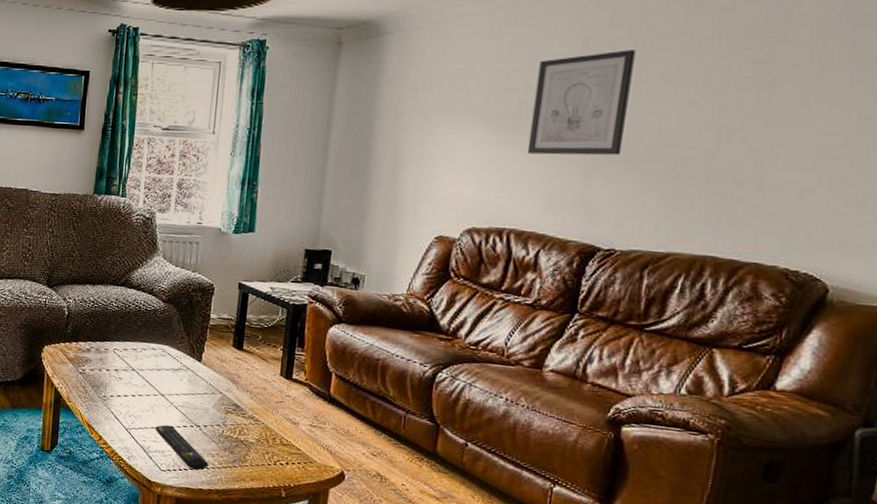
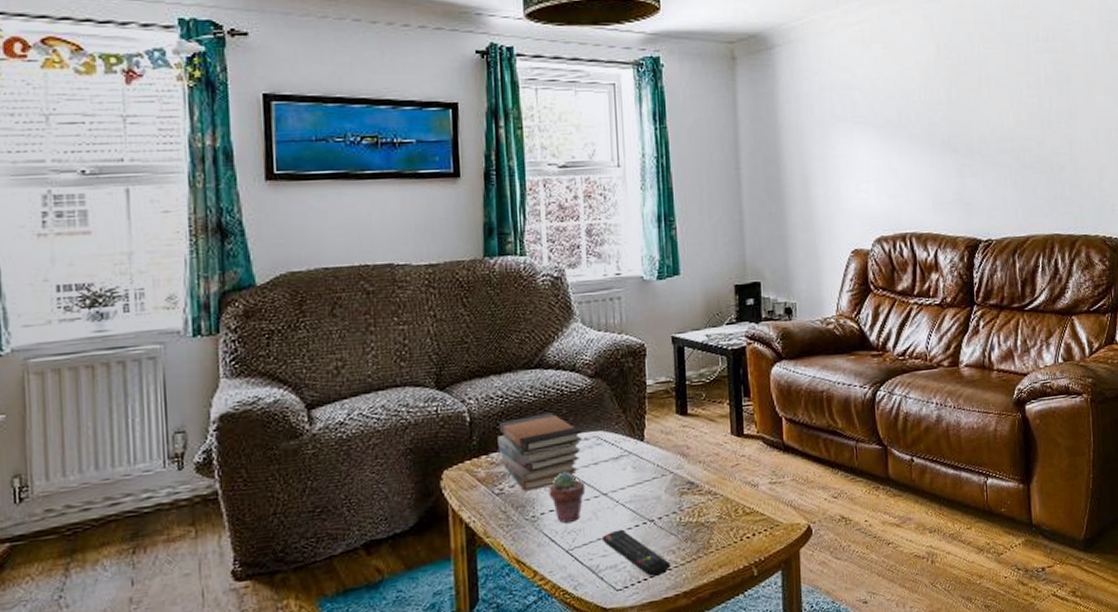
book stack: none [85,320,151,378] -> present [498,412,582,491]
potted succulent: none [118,369,148,409] -> present [548,471,586,524]
wall art: present [527,50,636,156] -> none [907,55,981,158]

